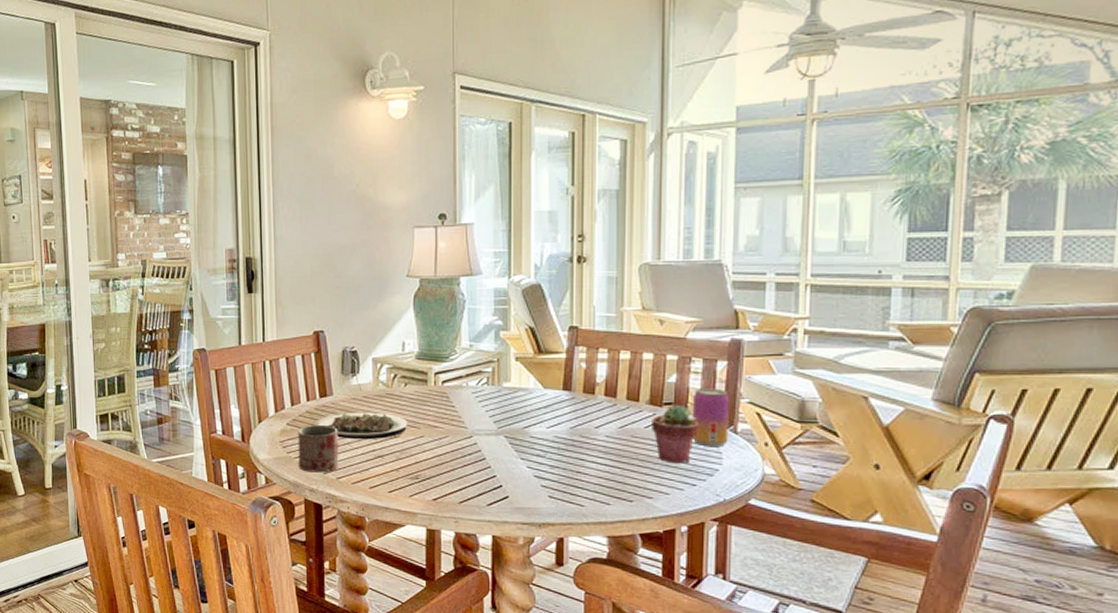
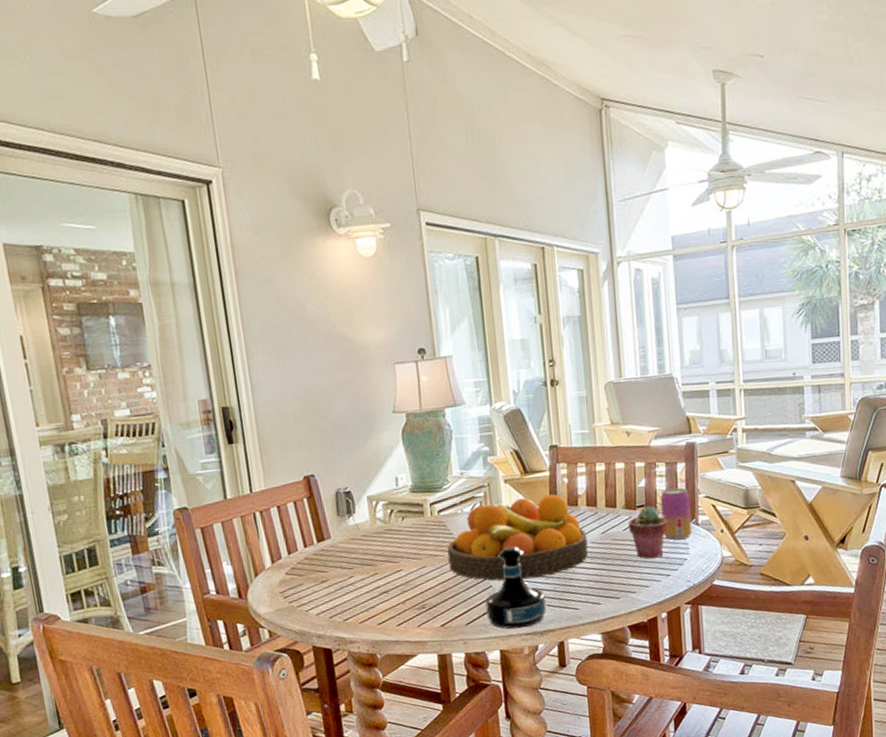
mug: present [297,424,339,473] -> none [298,569,345,619]
plate: present [315,412,408,440] -> none [315,549,410,580]
fruit bowl: none [447,378,602,465] -> present [447,494,588,581]
tequila bottle: none [482,428,547,516] -> present [485,546,546,629]

